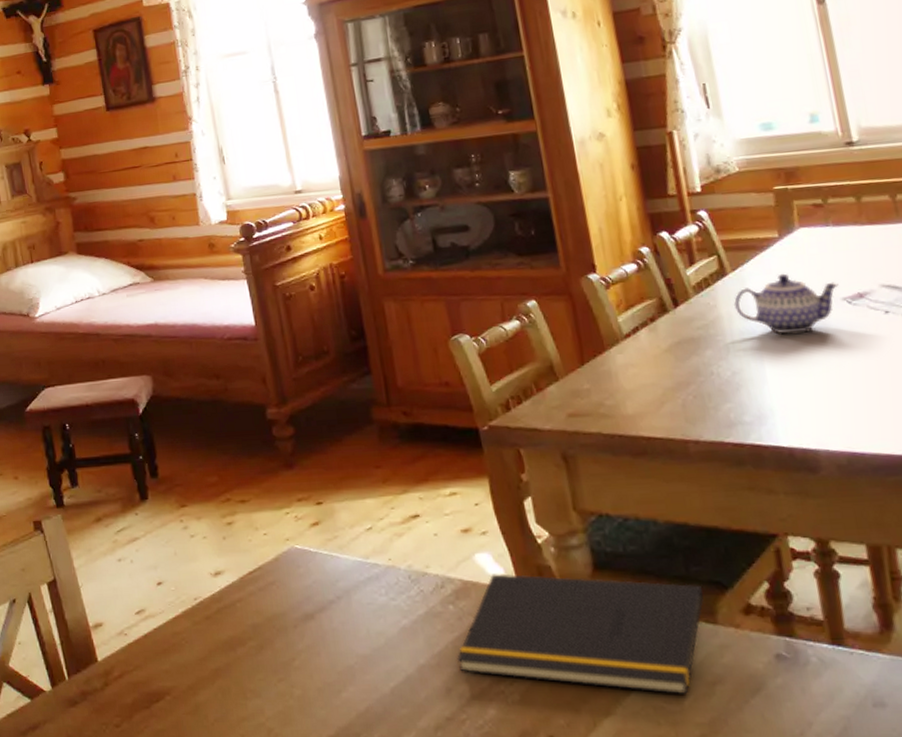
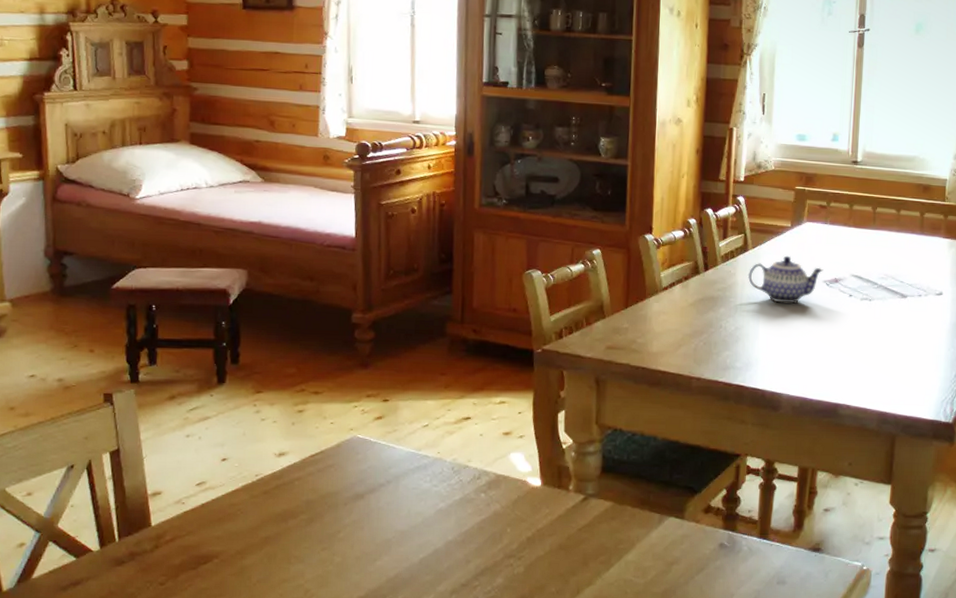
notepad: present [457,574,704,694] -> none [479,470,679,571]

